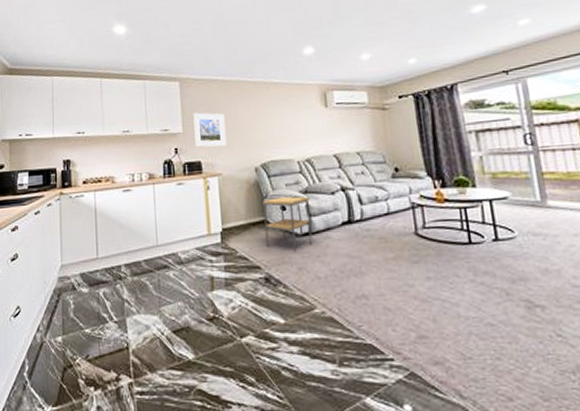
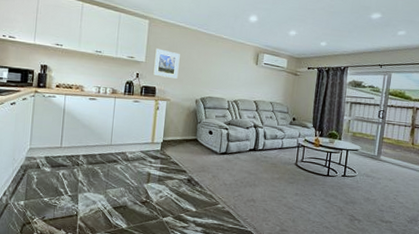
side table: present [263,196,313,252] -> none [193,124,231,165]

